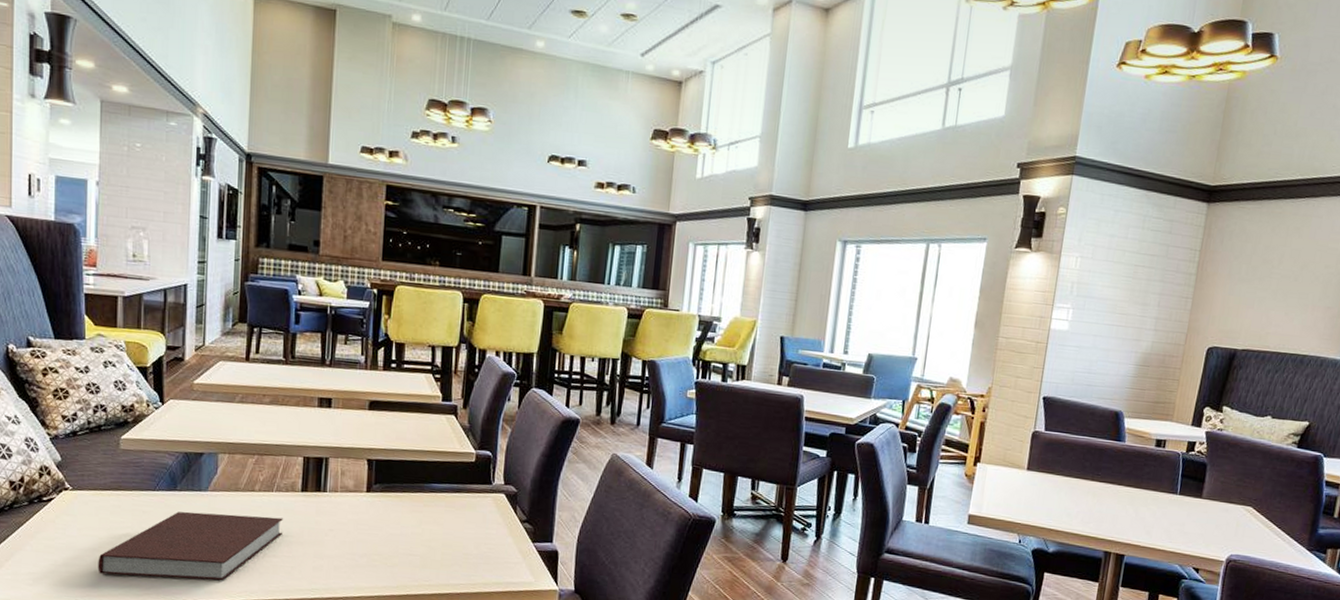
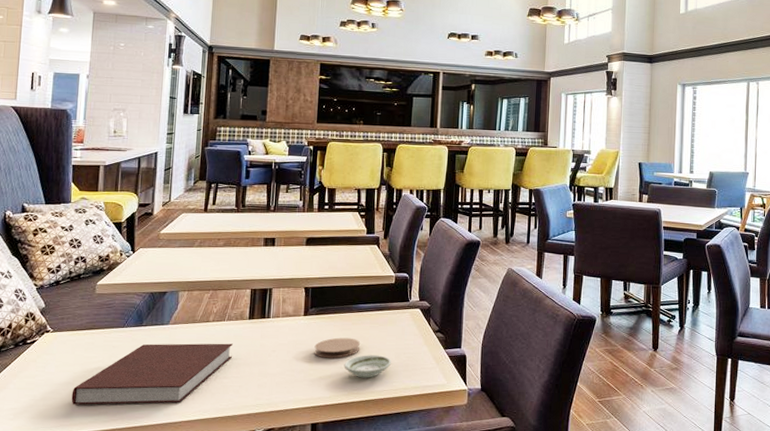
coaster: none [378,520,434,544] -> present [314,337,361,359]
saucer: none [413,542,470,569] -> present [344,355,392,378]

